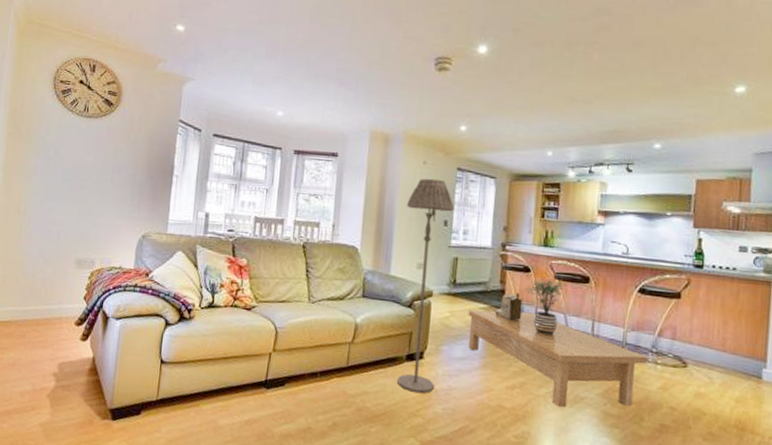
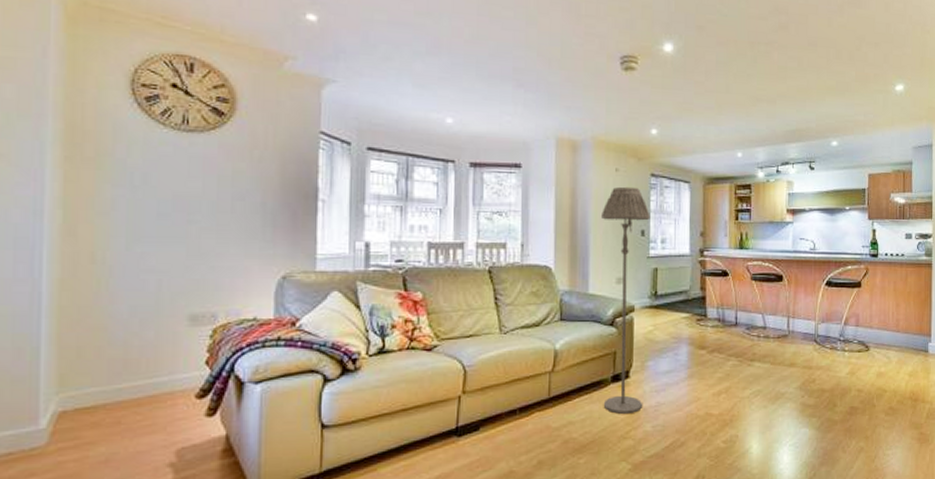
coffee table: present [468,310,647,408] -> none [671,316,836,406]
decorative box: present [495,293,523,321] -> none [698,298,723,327]
potted plant: present [525,278,563,336] -> none [725,281,760,338]

